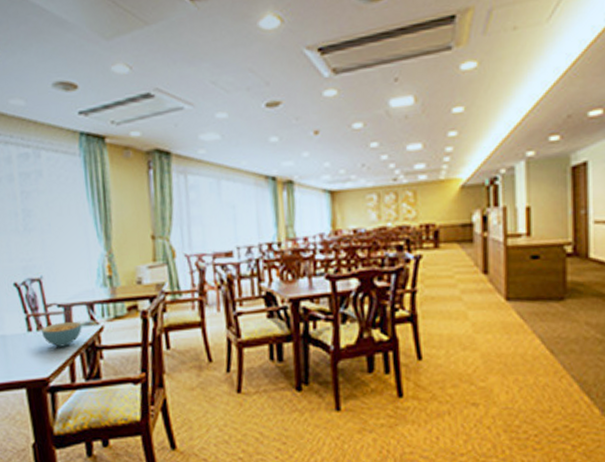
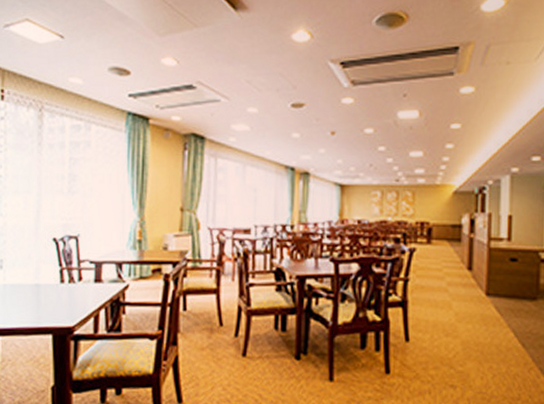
cereal bowl: present [42,321,82,347] -> none [73,277,110,300]

